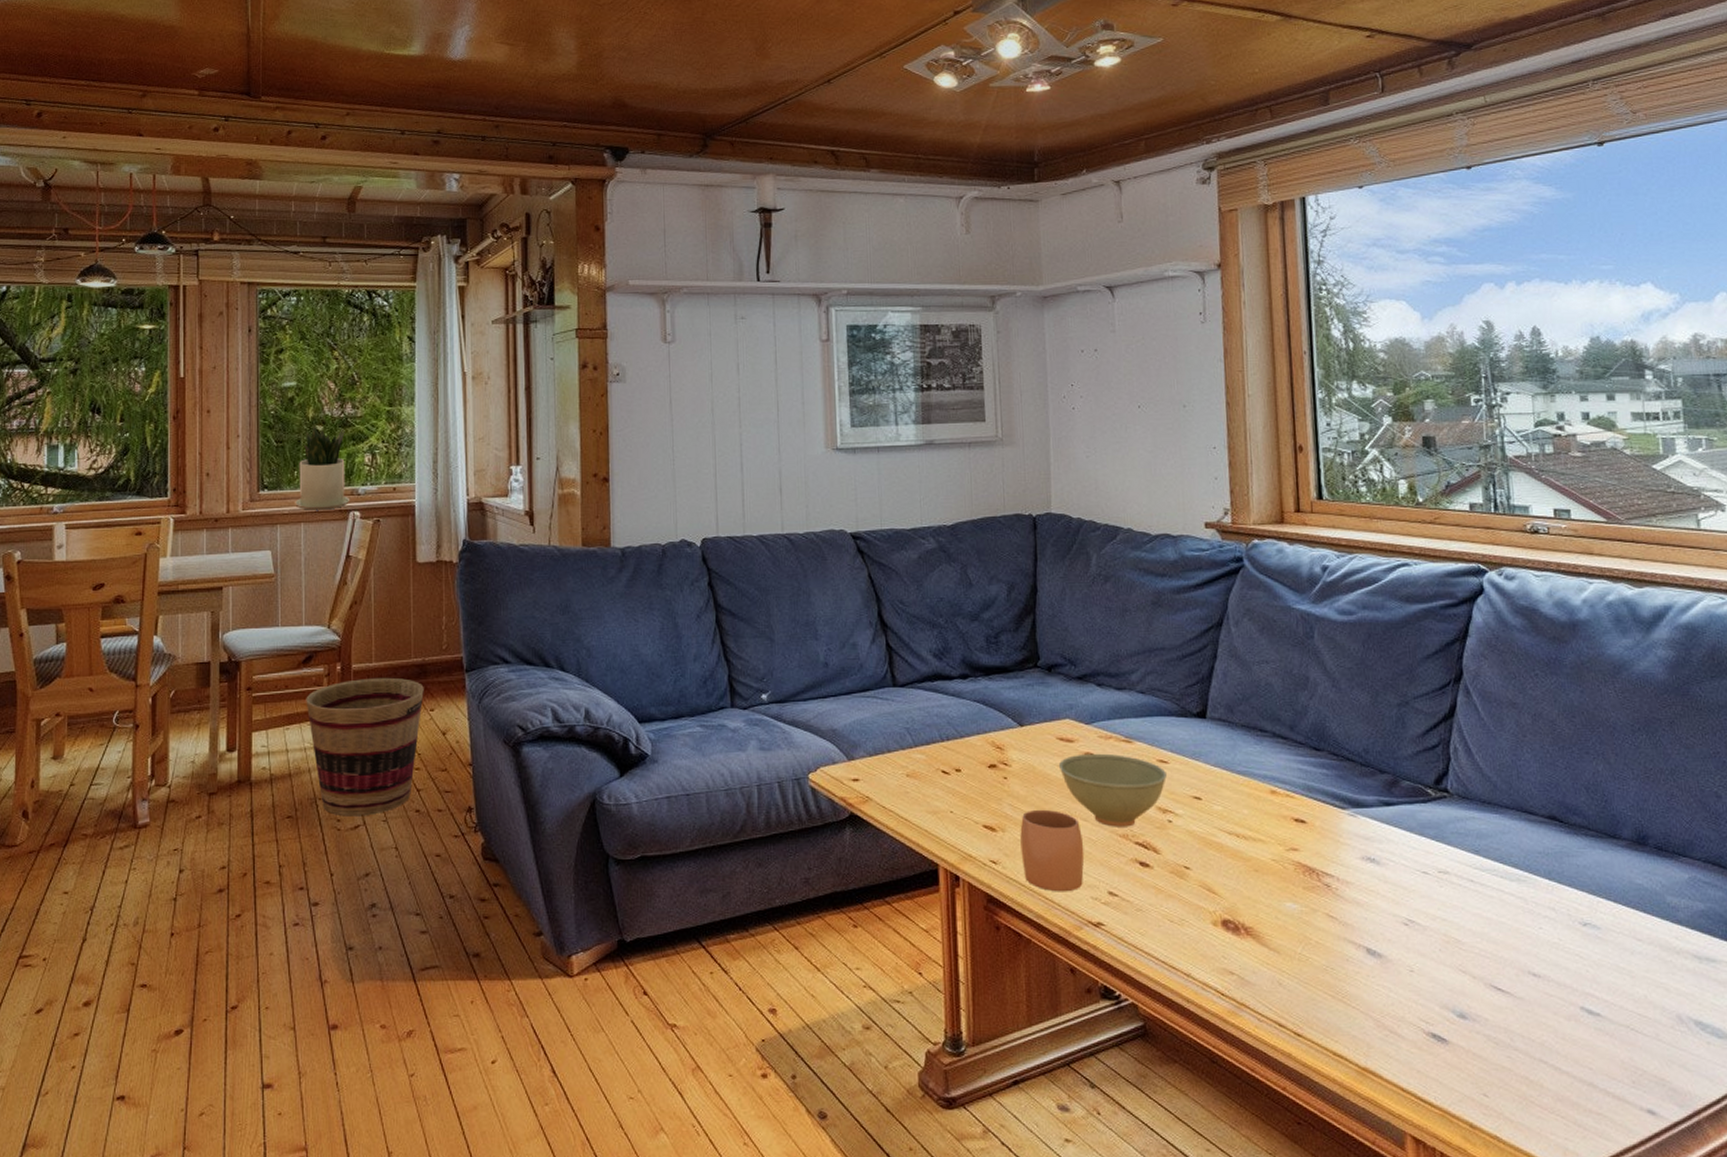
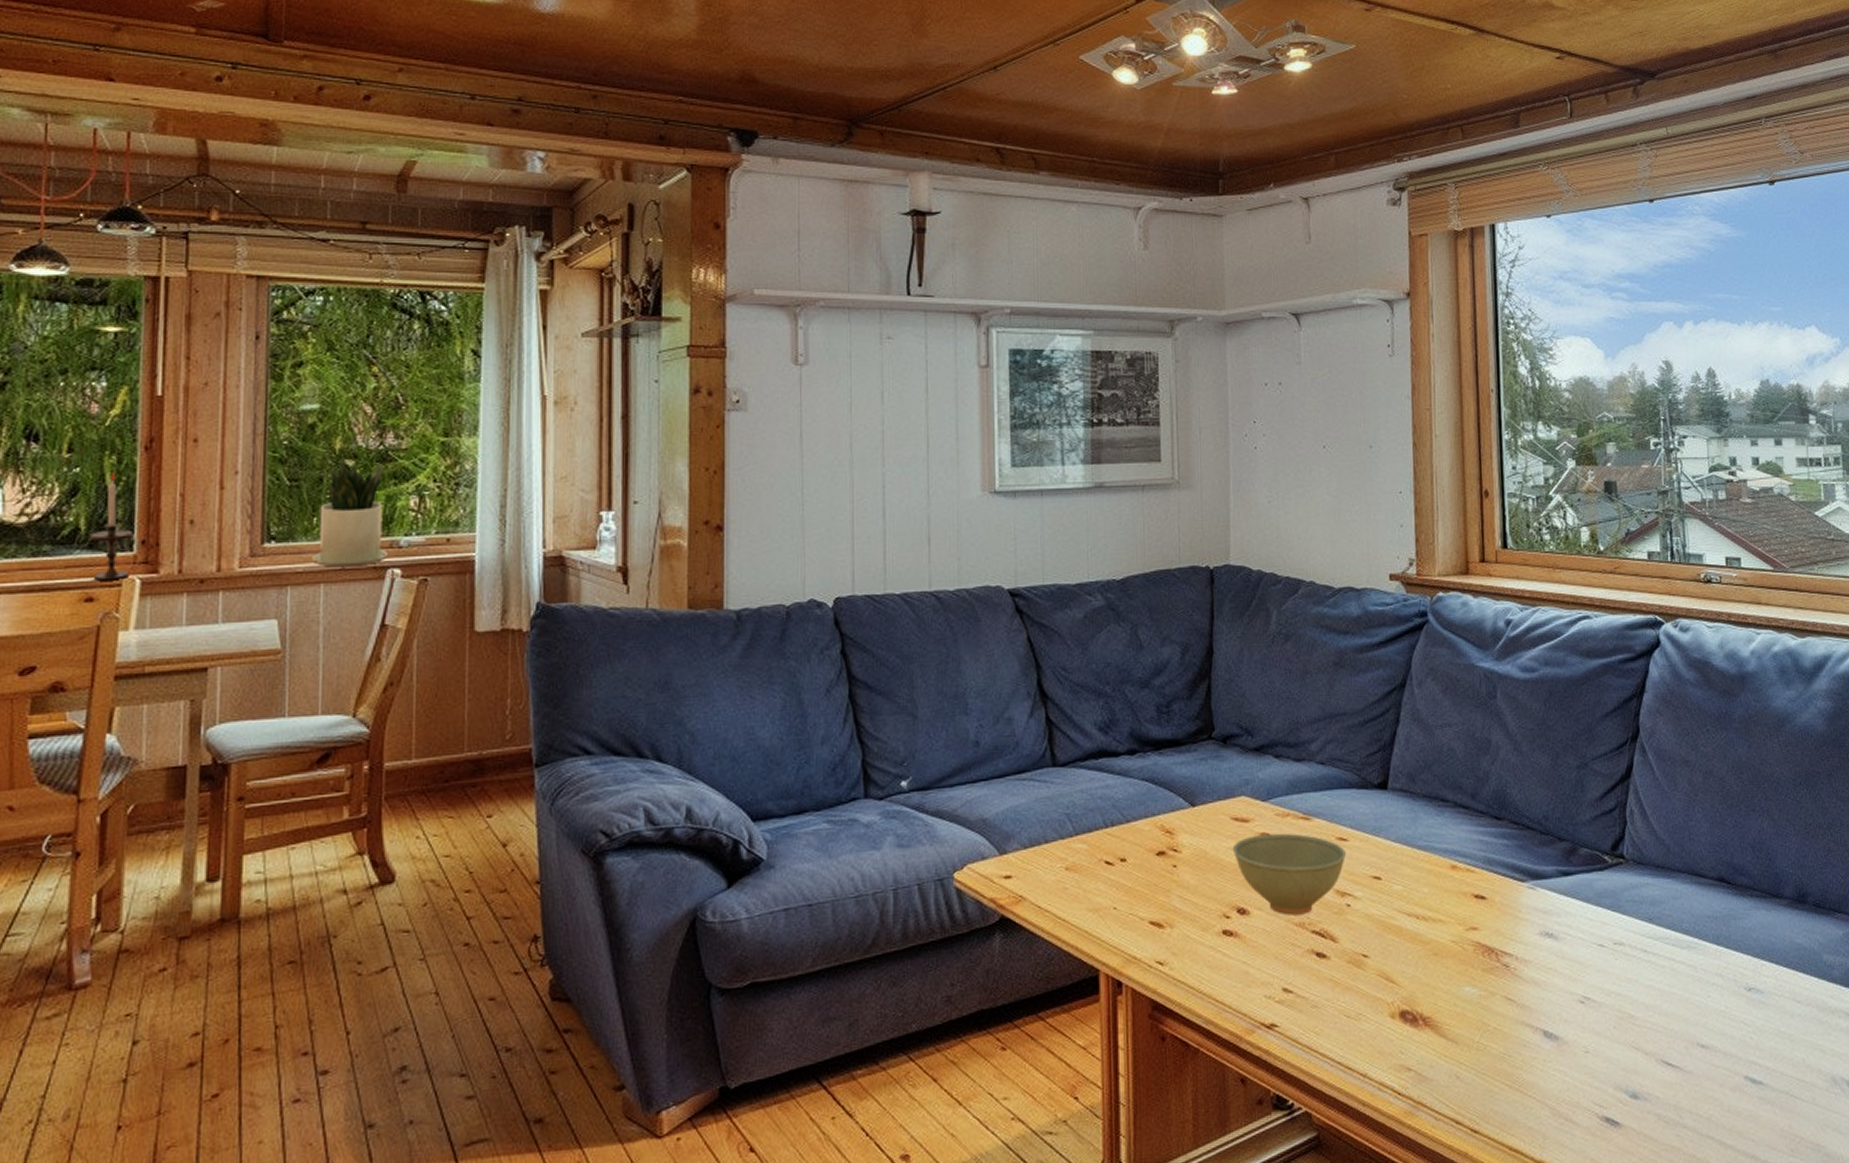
candlestick: none [138,436,167,519] -> present [91,472,133,581]
basket: present [306,677,424,816] -> none [319,777,480,957]
mug: present [1020,809,1085,892] -> none [1189,899,1258,993]

